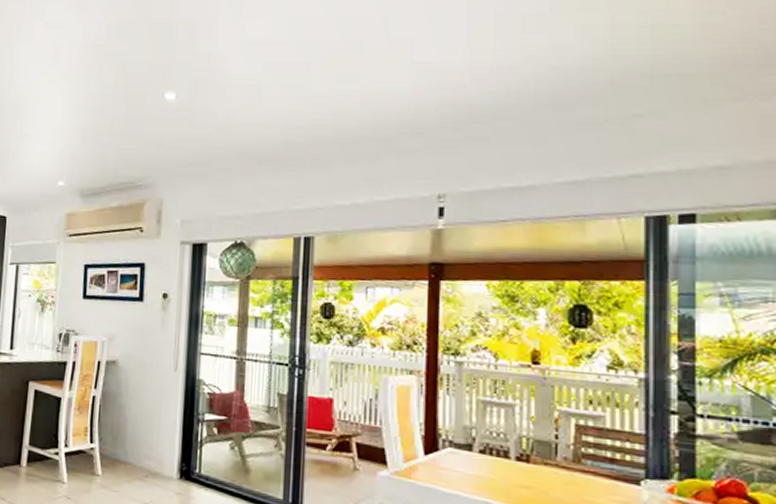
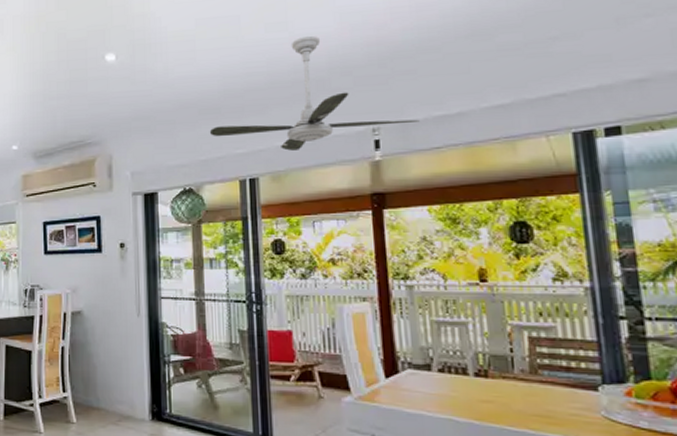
ceiling fan: none [267,92,488,211] -> present [209,36,419,151]

